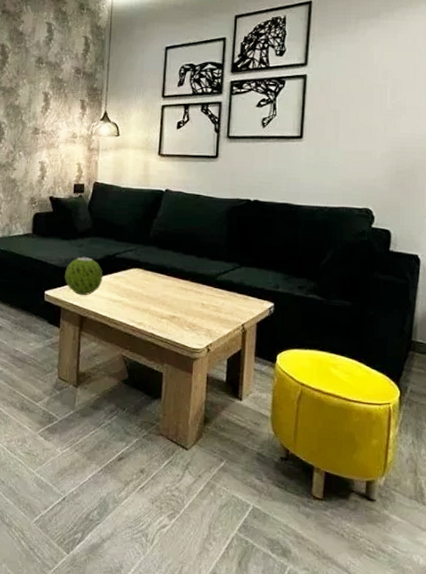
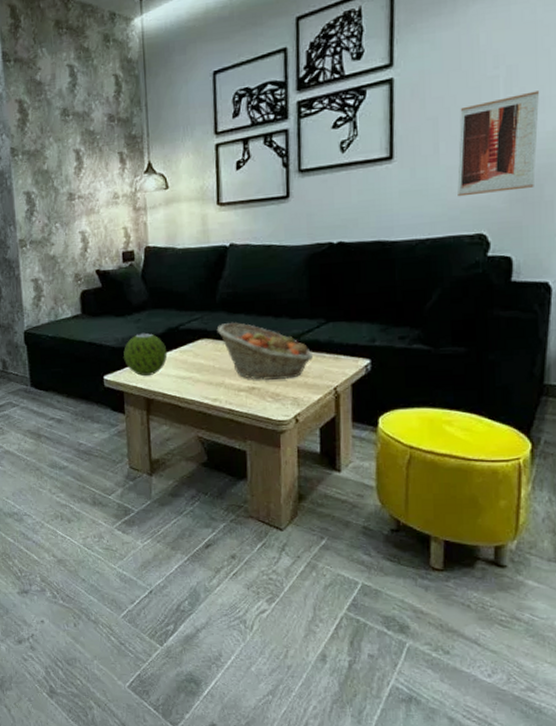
fruit basket: none [147,257,226,312] -> present [216,323,313,381]
wall art: none [351,101,417,177] -> present [457,91,540,197]

